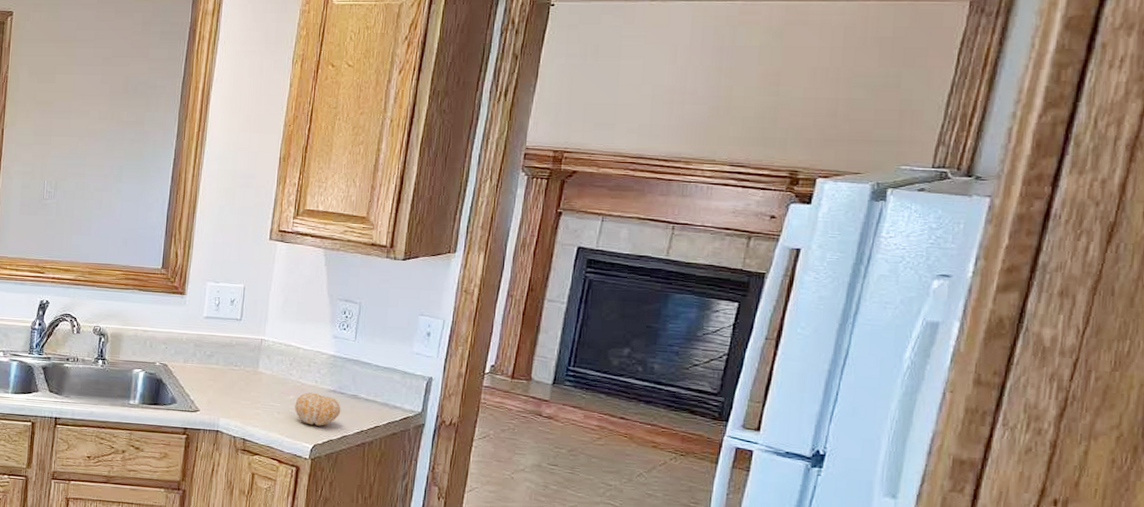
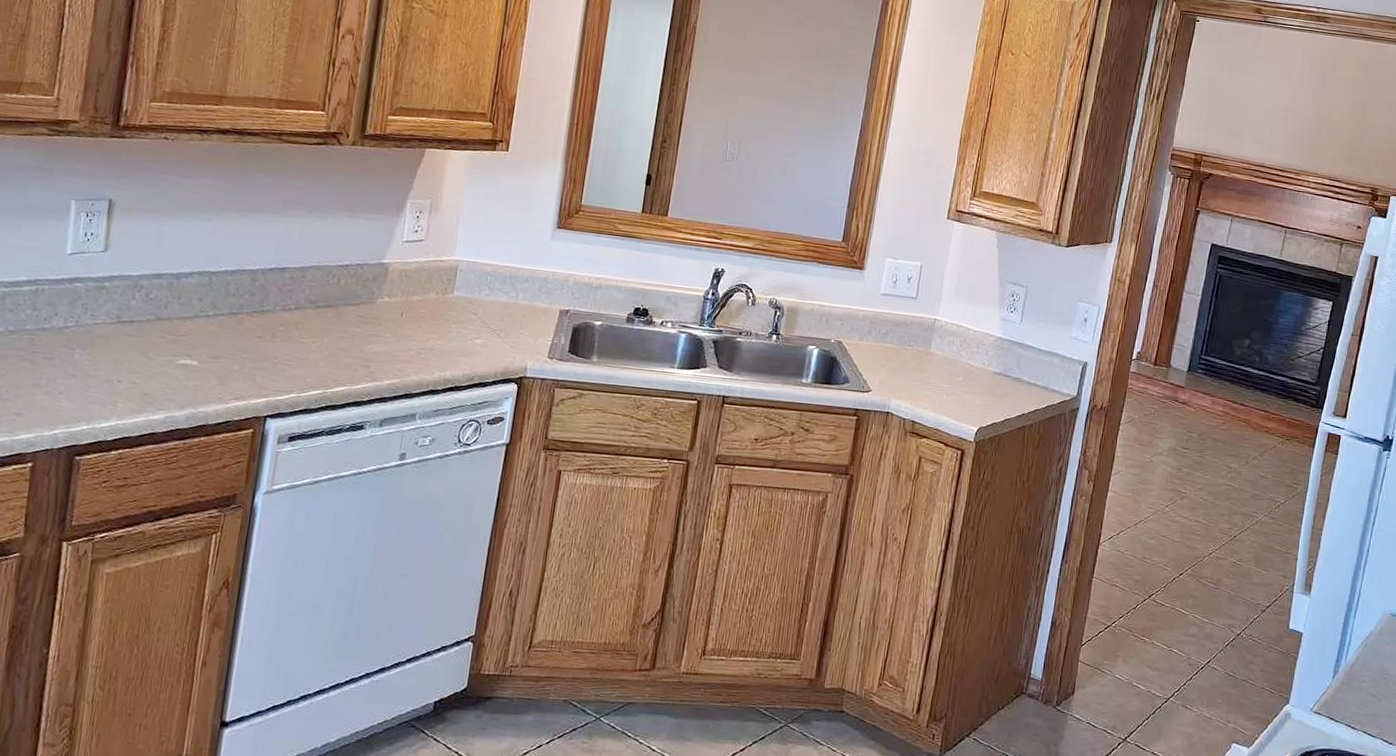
fruit: present [295,392,341,426] -> none [962,374,1006,409]

